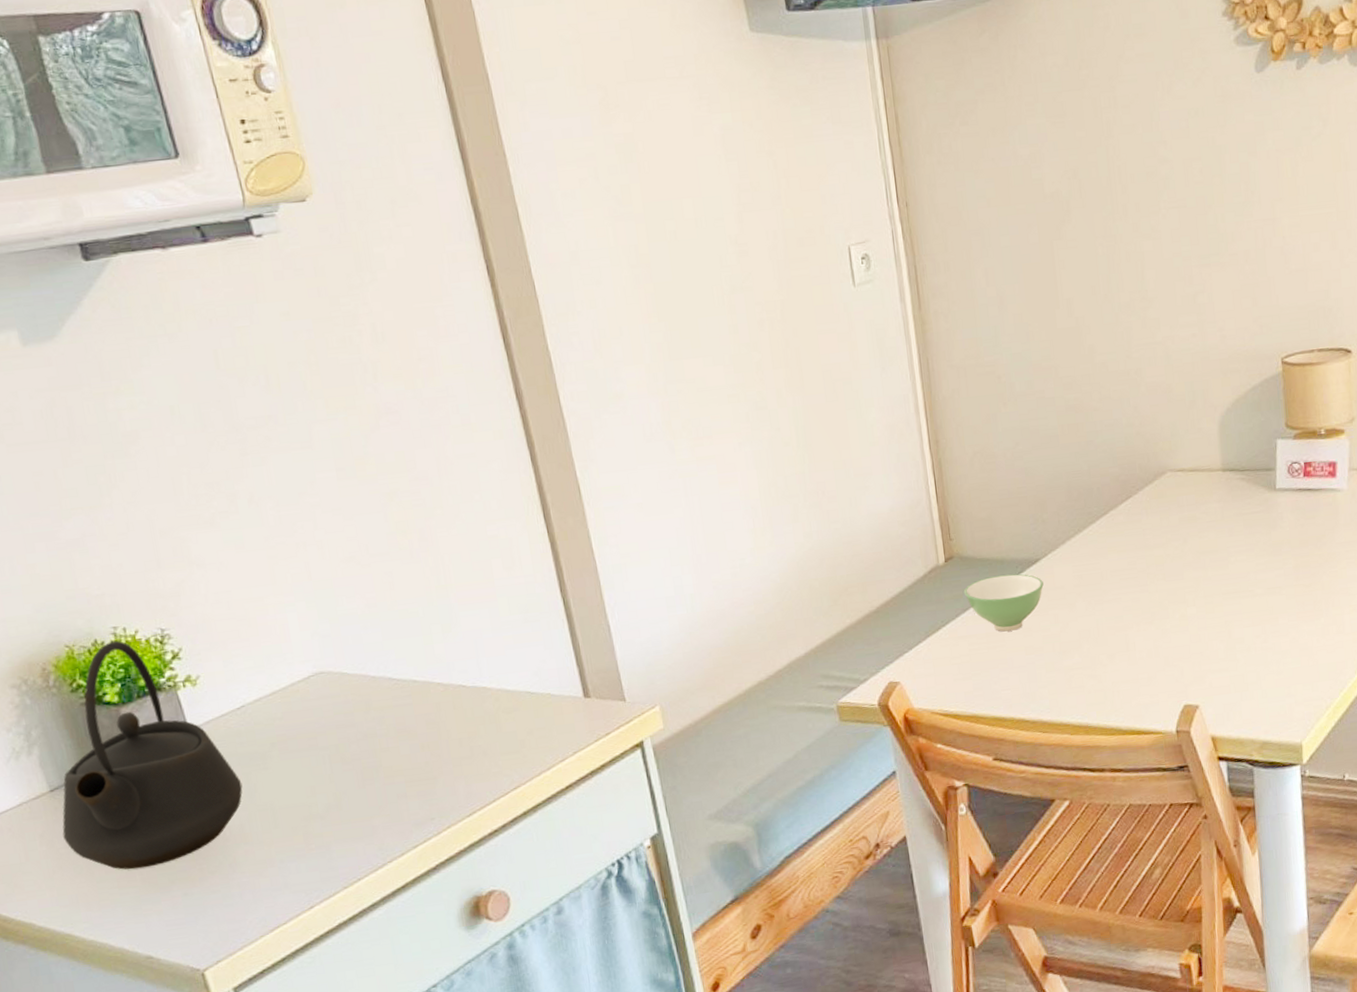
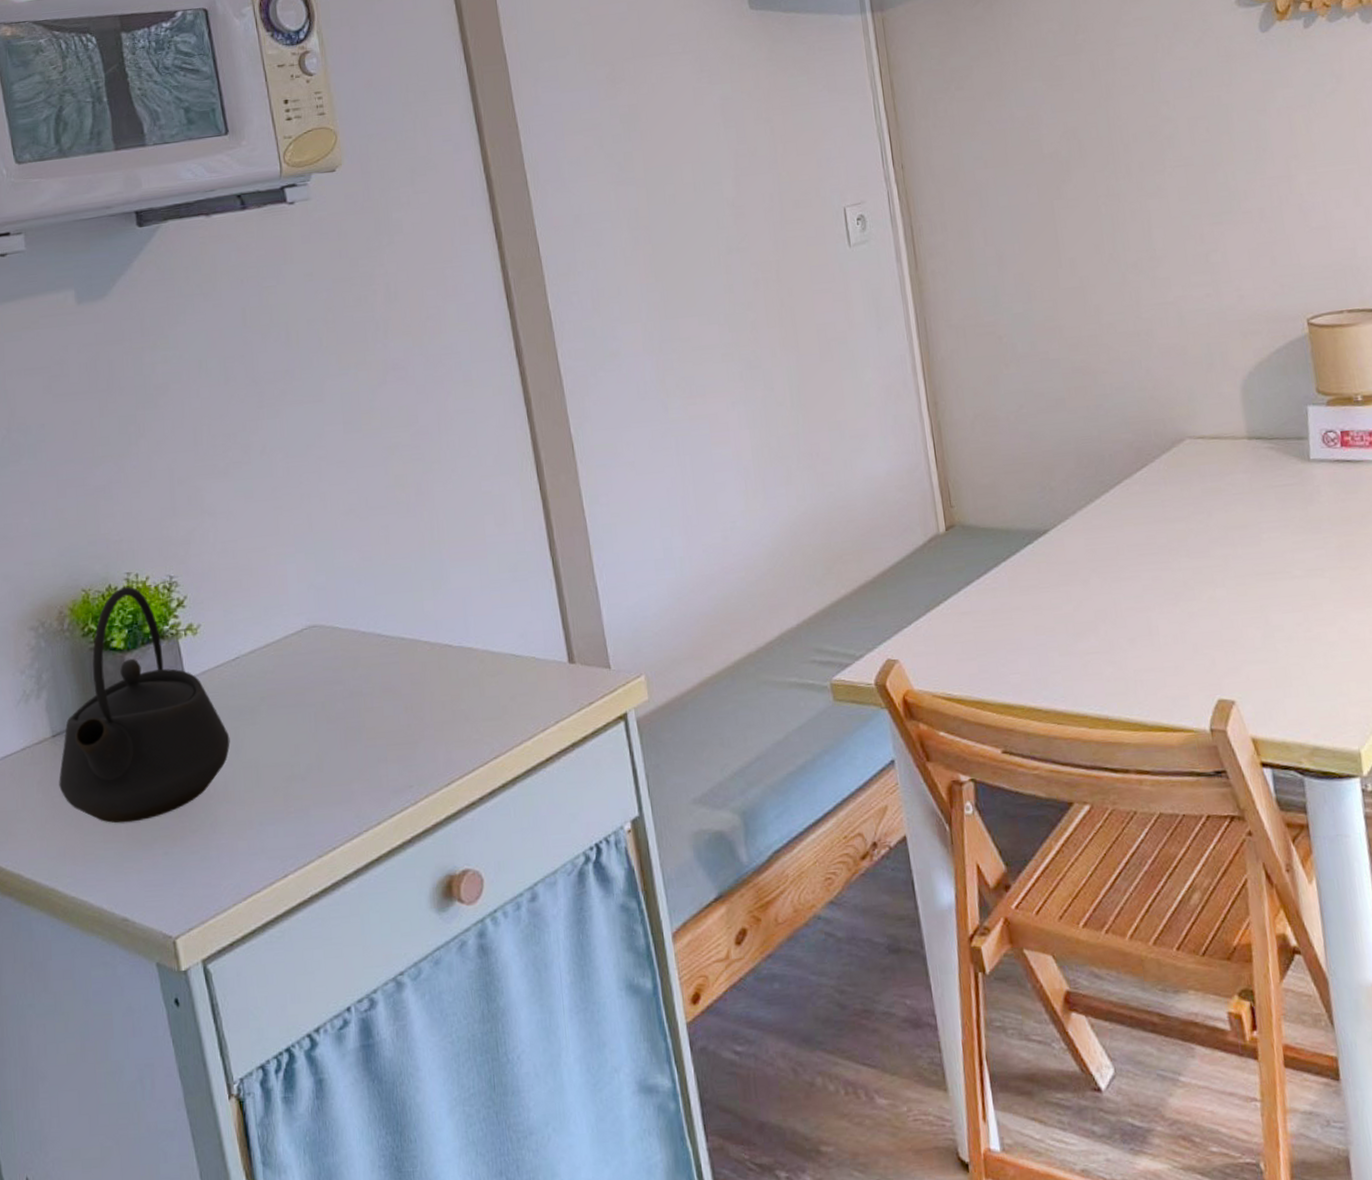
bowl: present [963,574,1044,632] -> none [966,545,1054,609]

